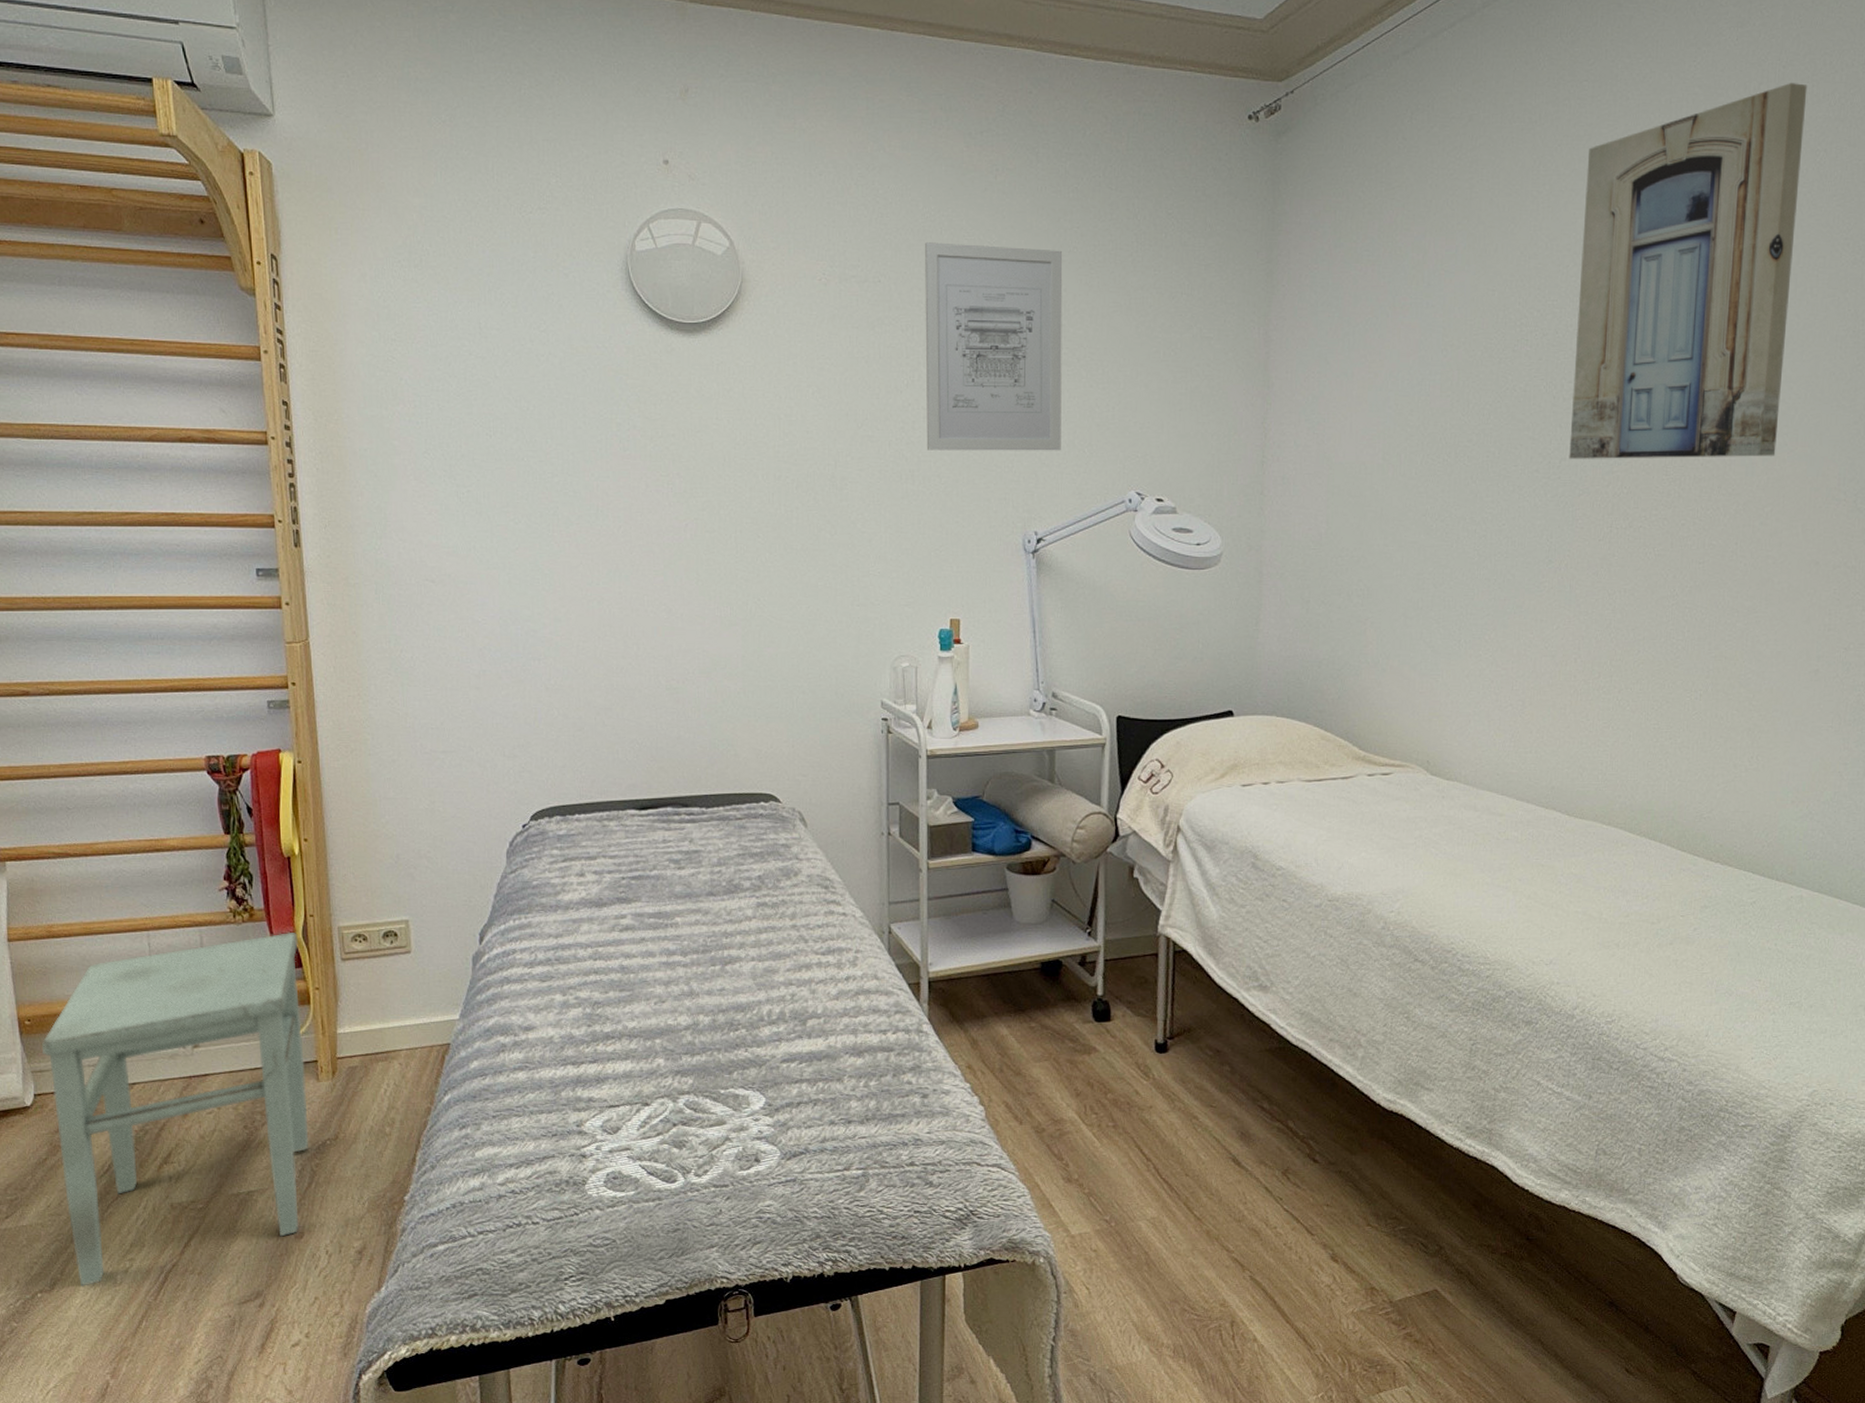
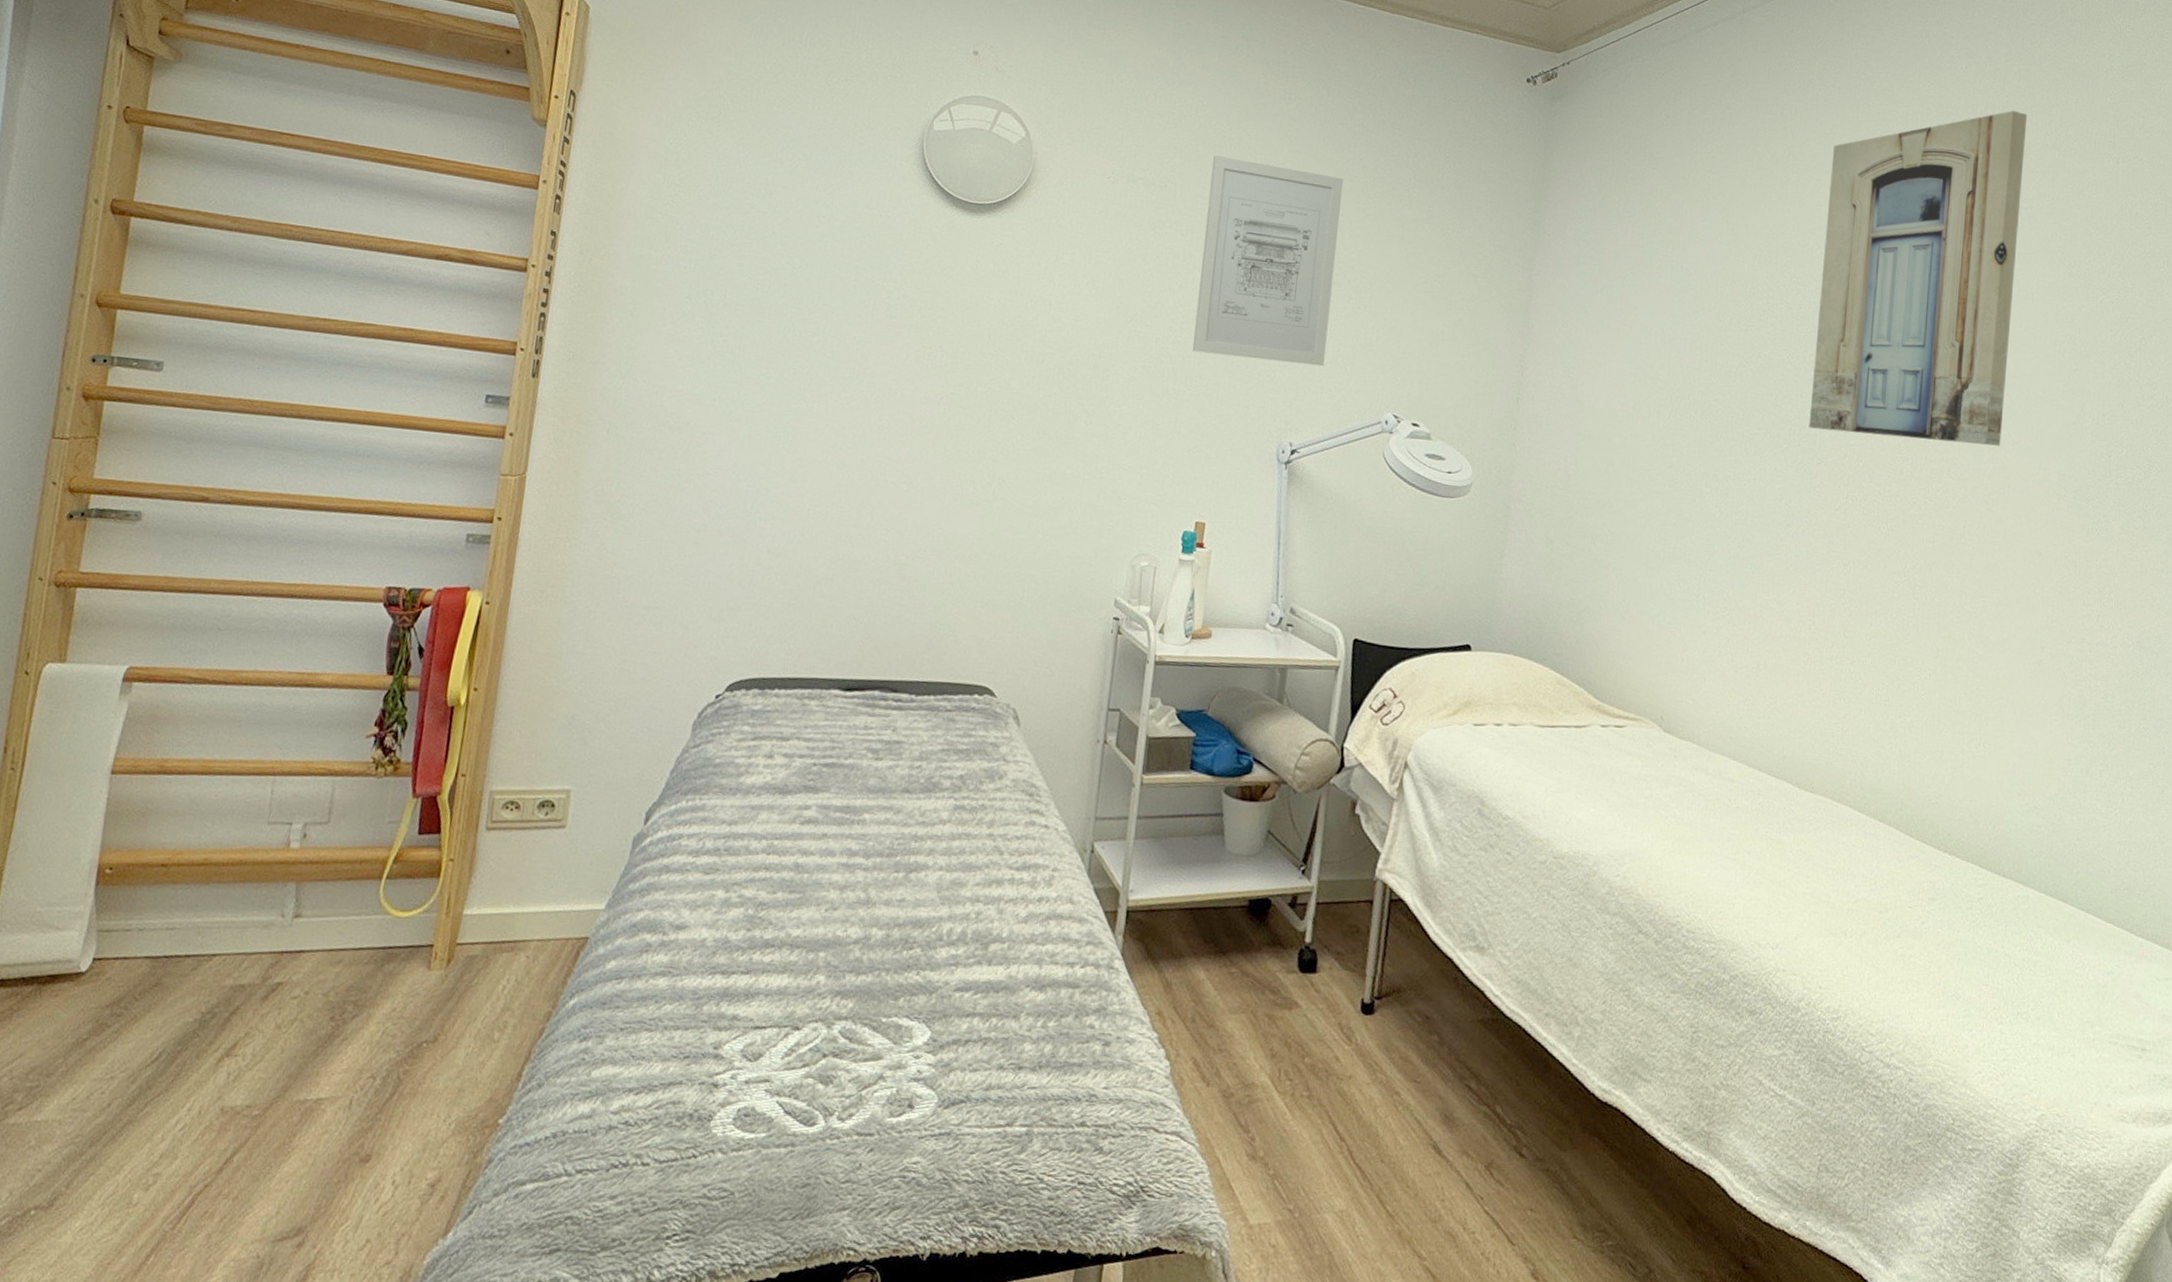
stool: present [42,931,309,1286] -> none [86,791,443,1205]

